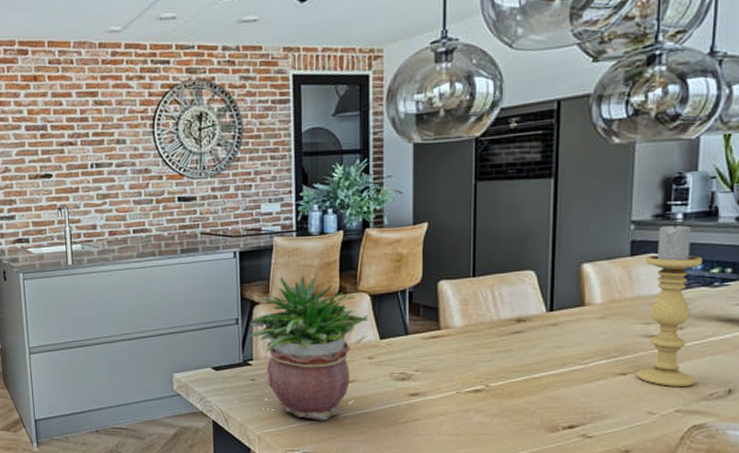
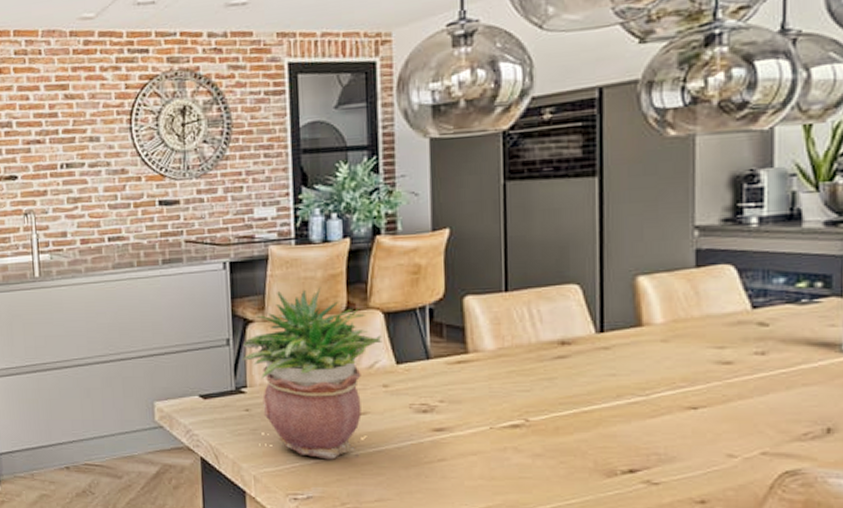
candle holder: present [637,223,703,387] -> none [710,228,785,424]

